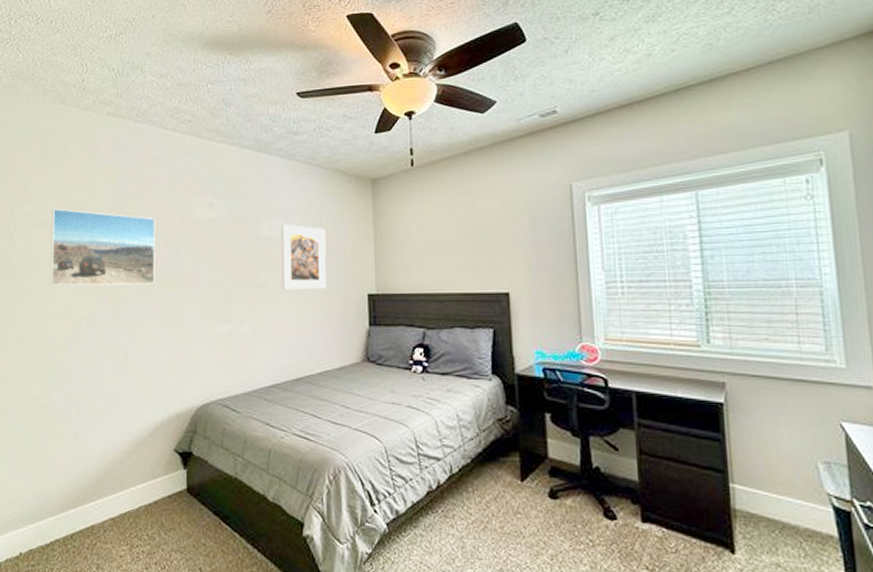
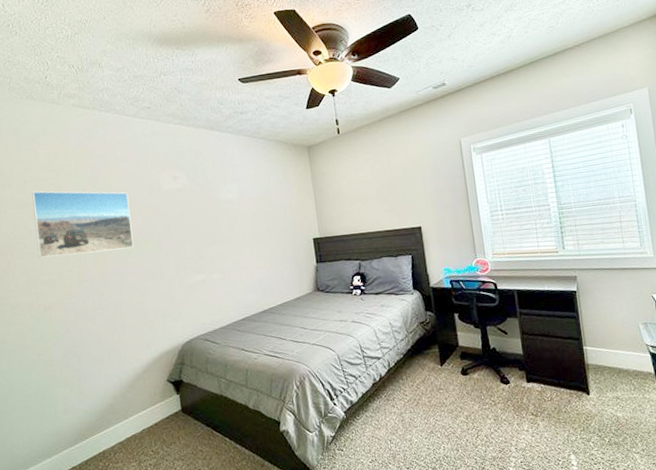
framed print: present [281,223,326,290] -> none [237,188,279,242]

